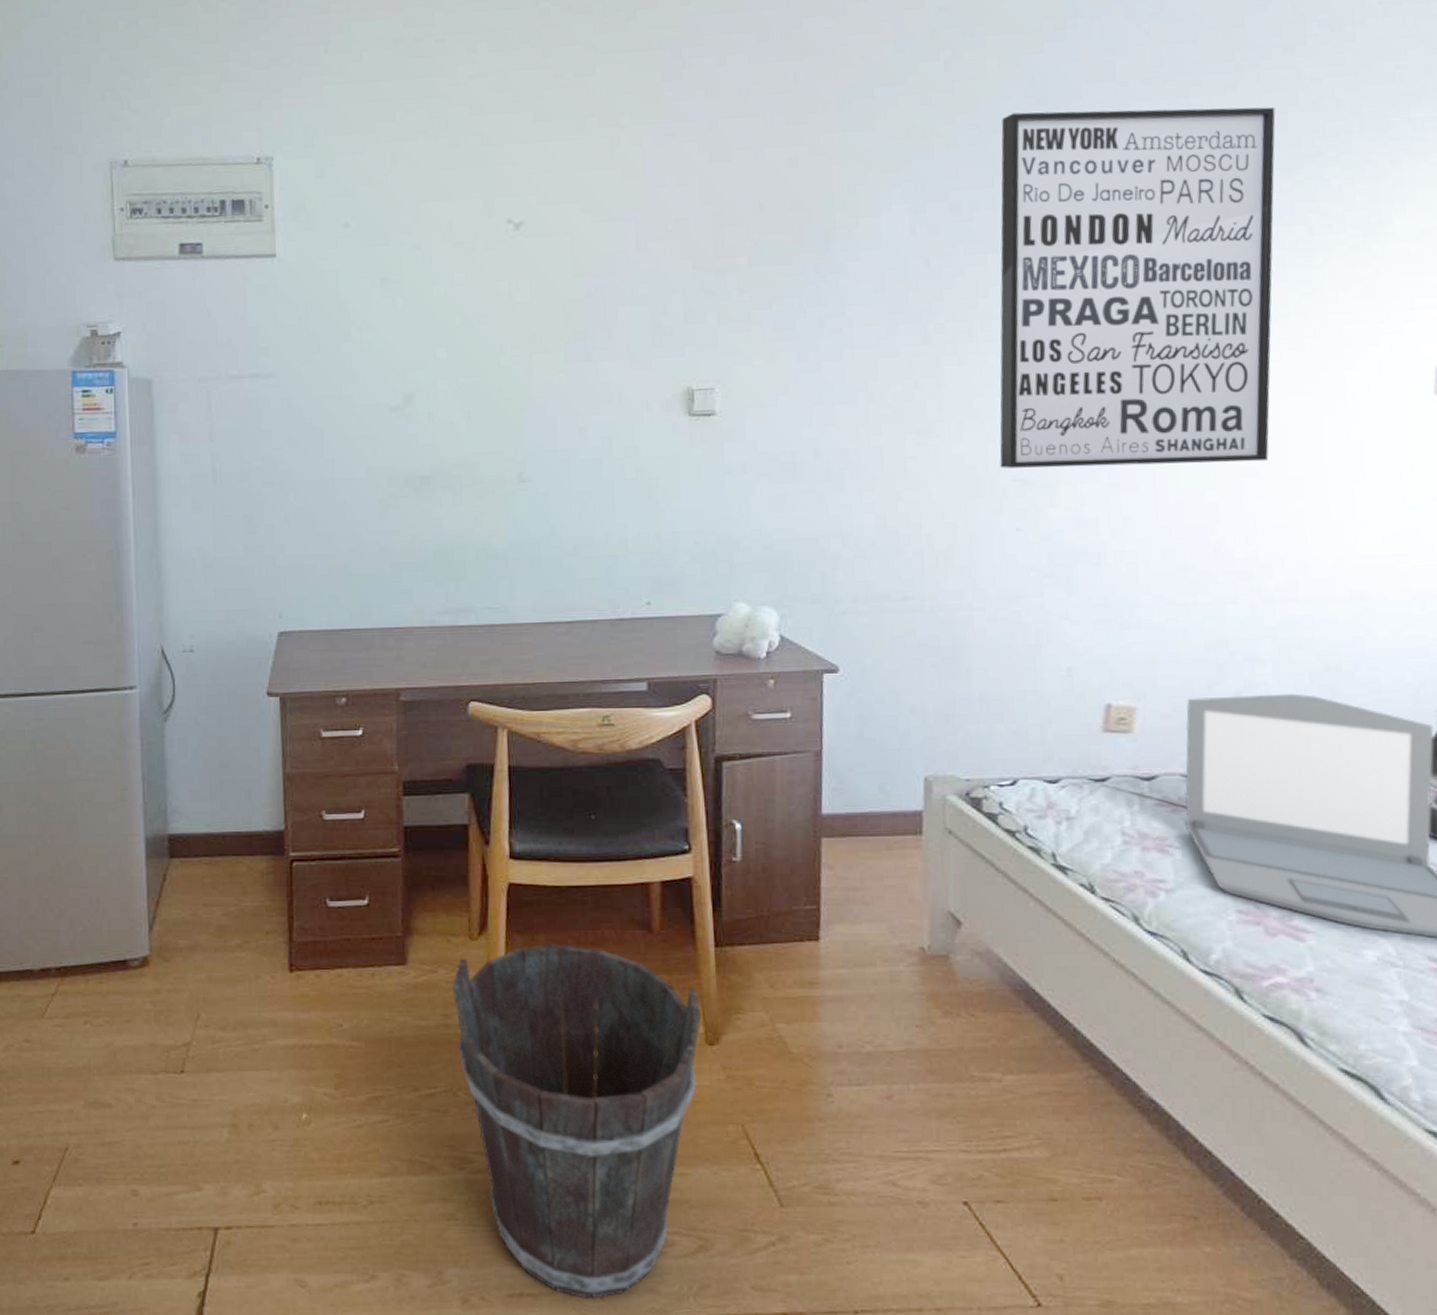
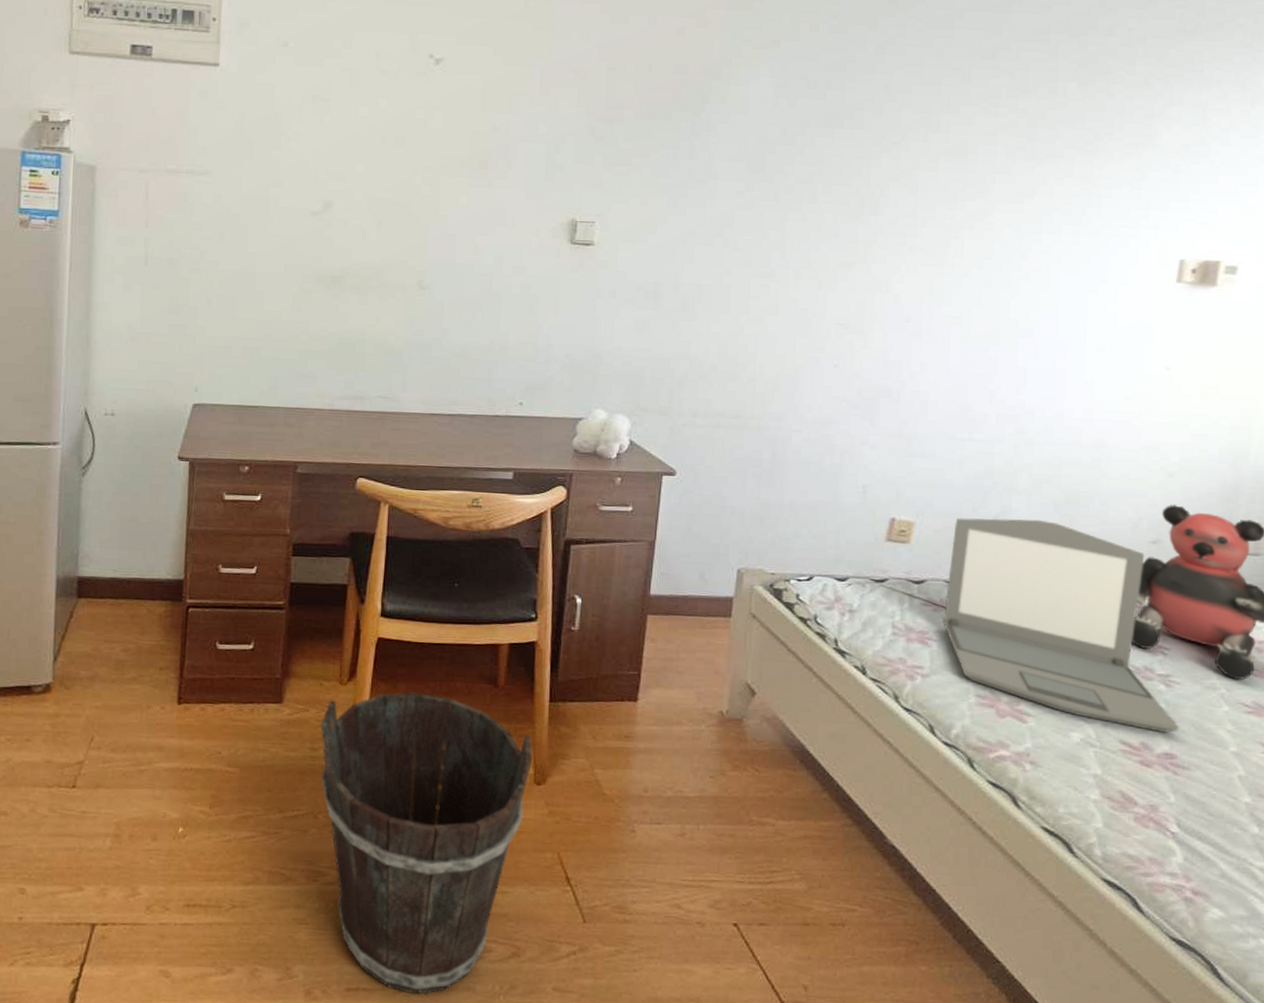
wall art: present [999,106,1276,468] -> none [826,9,1079,326]

